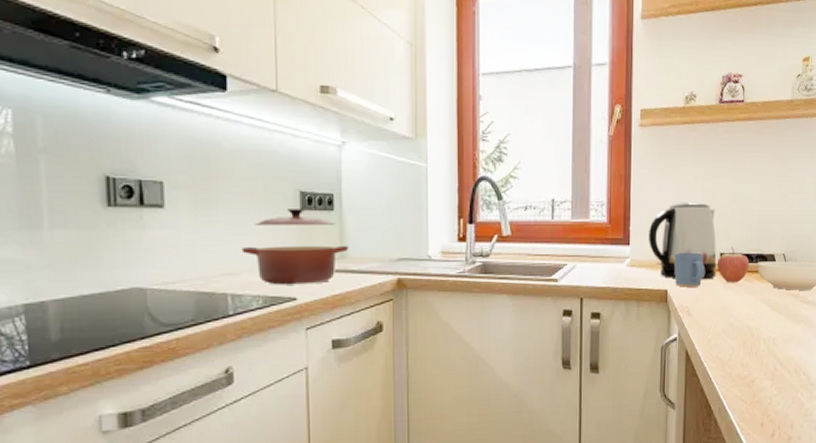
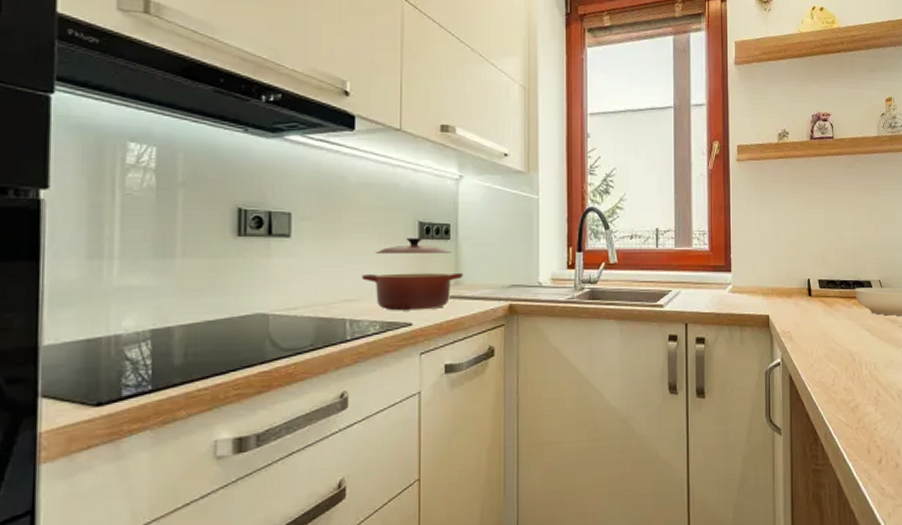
kettle: present [649,202,717,279] -> none [749,231,816,304]
mug: present [674,252,705,287] -> none [775,279,804,313]
fruit: present [717,246,750,283] -> none [815,273,847,309]

